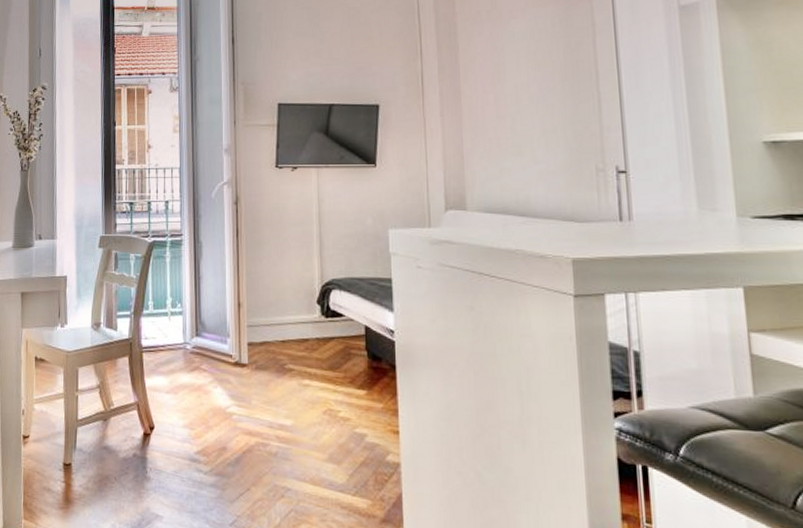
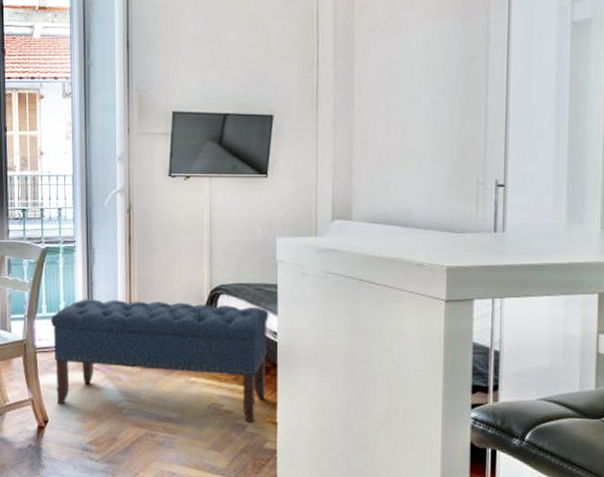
bench: none [157,295,384,432] -> present [50,299,269,423]

